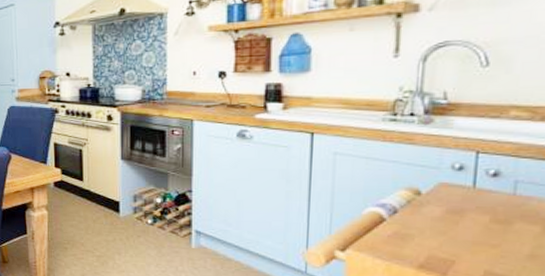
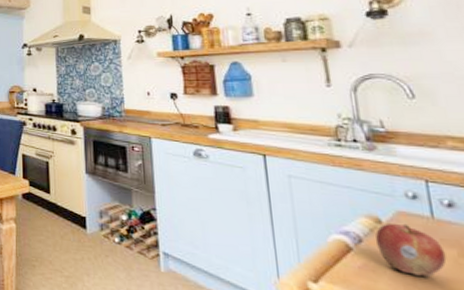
fruit: none [411,194,478,242] -> present [375,223,447,278]

